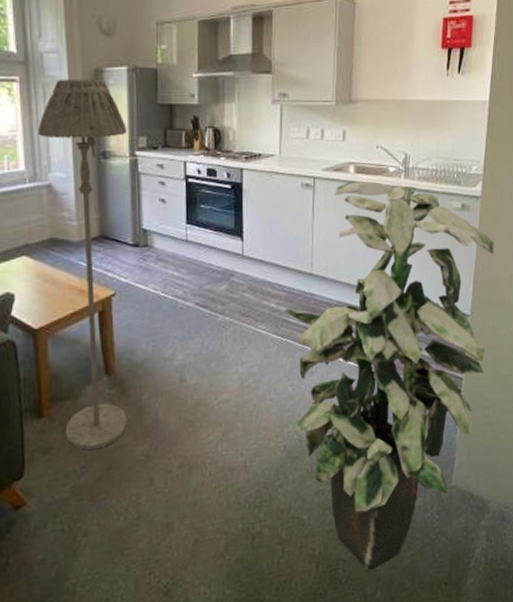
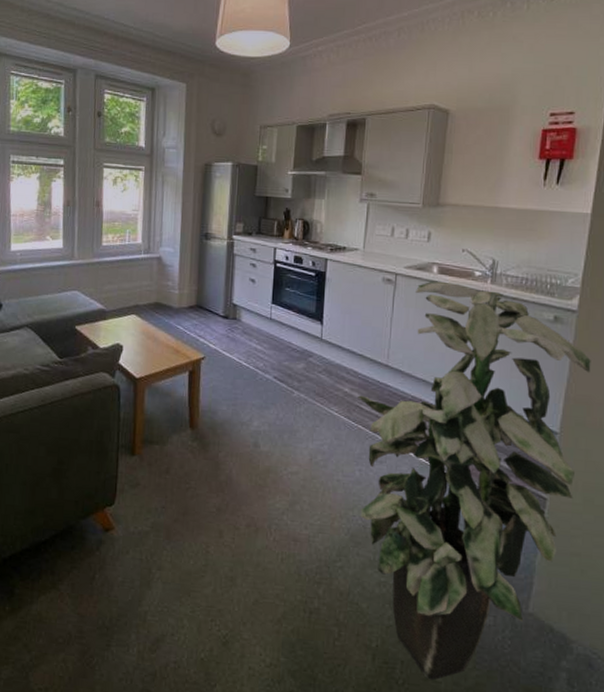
floor lamp: present [37,79,128,450] -> none [151,171,227,494]

